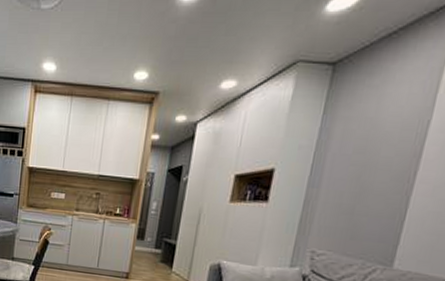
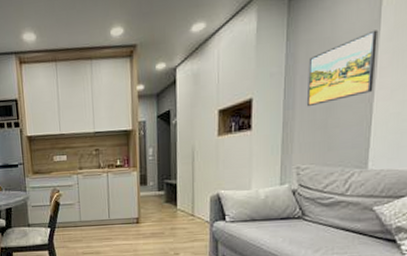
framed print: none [333,118,429,189] -> present [306,30,377,107]

